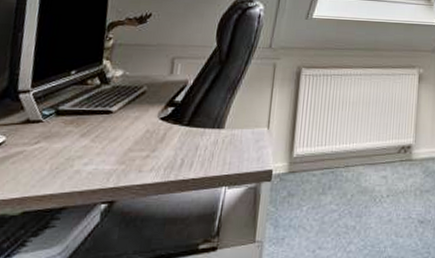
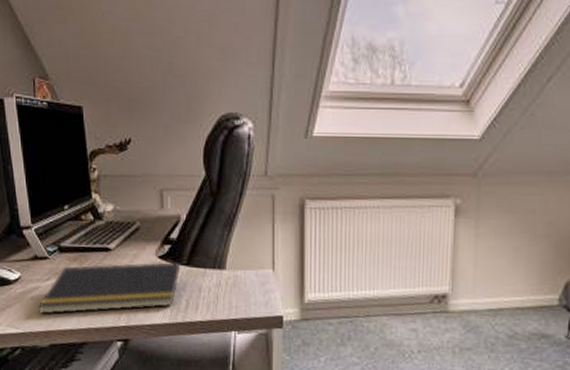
notepad: none [17,123,180,179] -> present [37,262,180,314]

